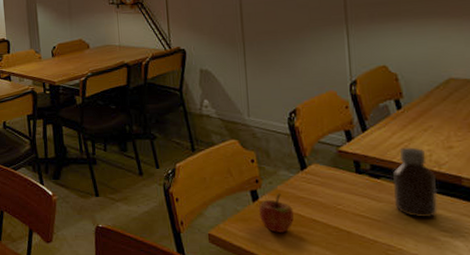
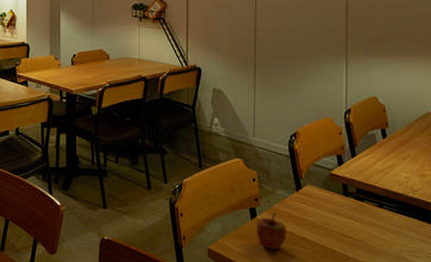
bottle: present [393,147,438,217] -> none [374,173,410,238]

